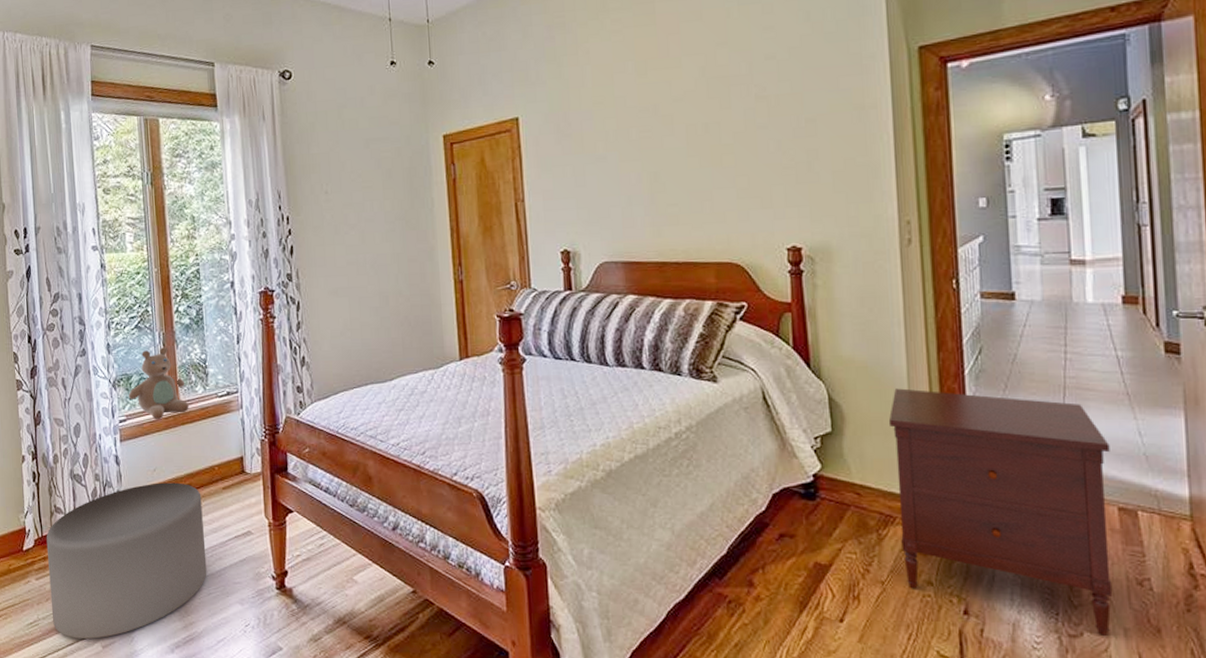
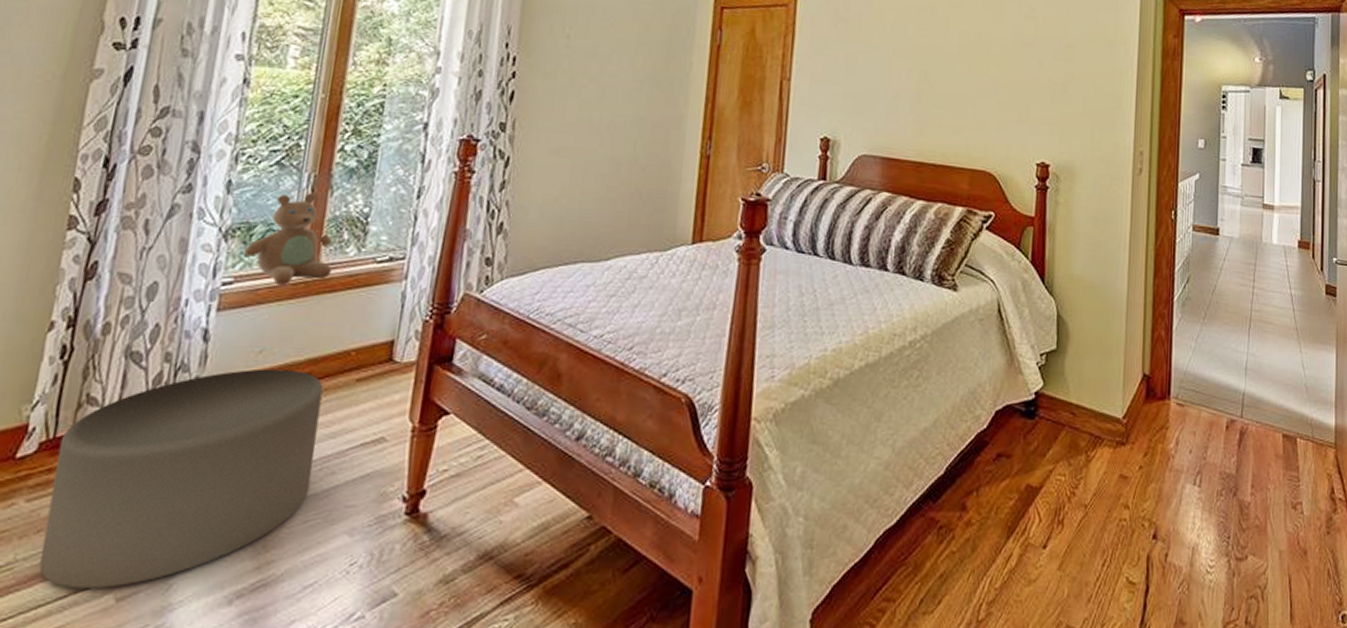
dresser: present [888,388,1113,636] -> none [1106,310,1280,558]

